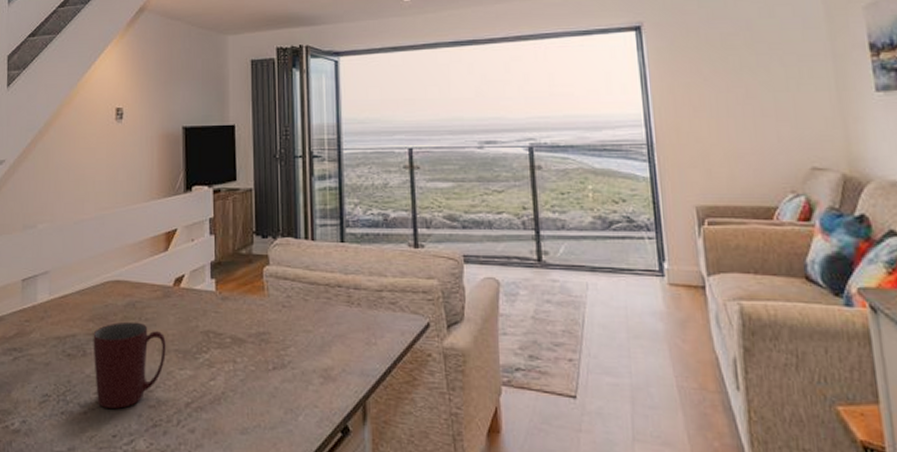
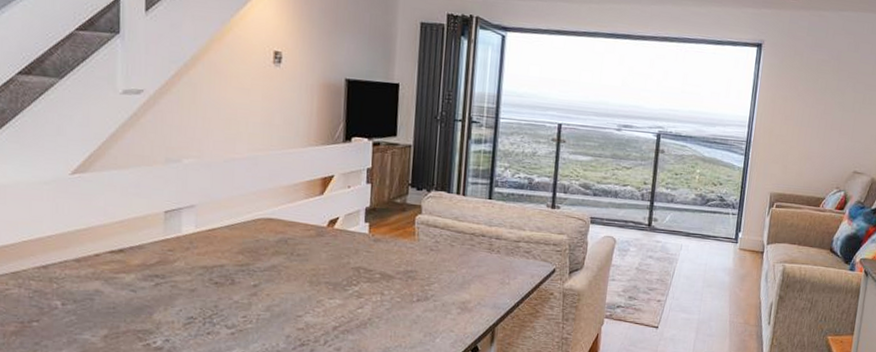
mug: present [93,321,166,409] -> none [242,255,317,330]

